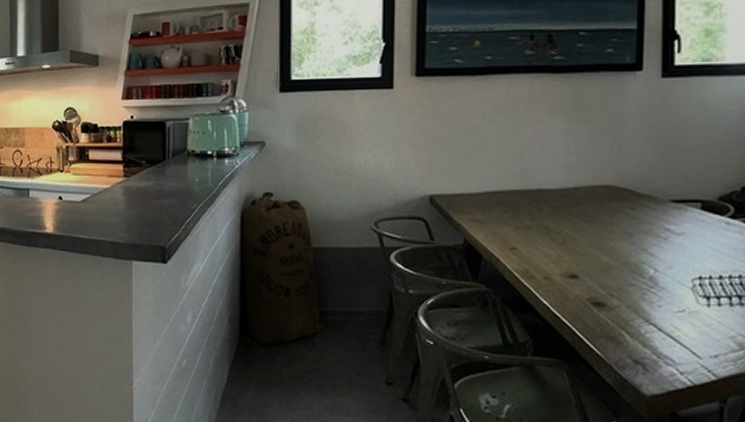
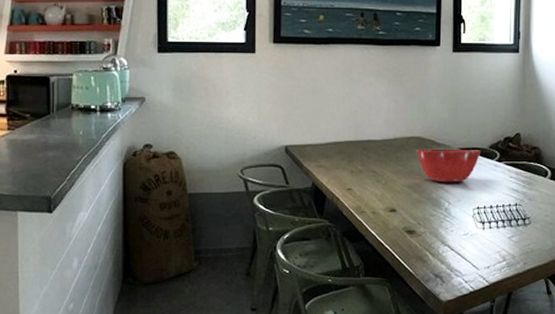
mixing bowl: none [606,200,706,245] -> present [415,148,482,183]

